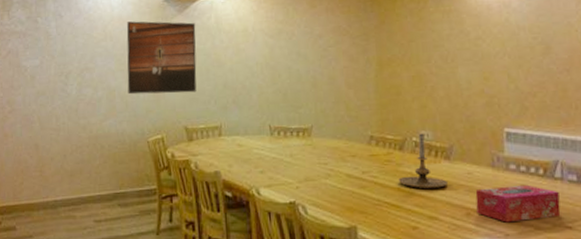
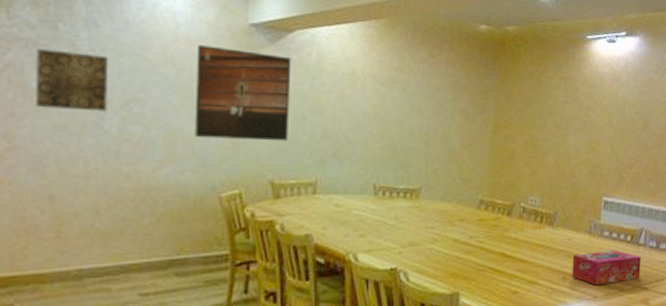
wall art: none [25,37,69,81] -> present [35,49,109,112]
candle holder: present [398,133,449,188] -> none [504,199,550,254]

